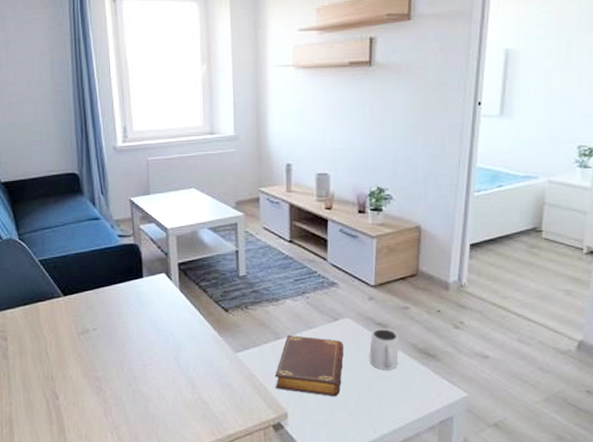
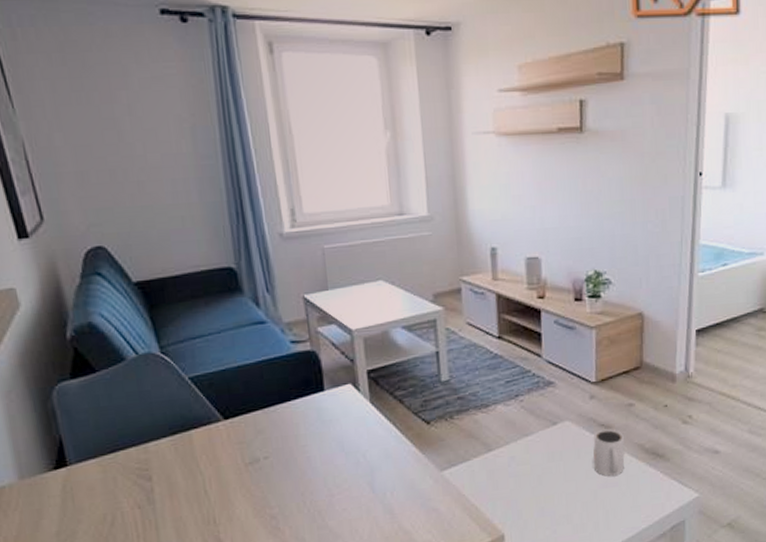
book: present [275,334,345,397] -> none [487,445,565,512]

